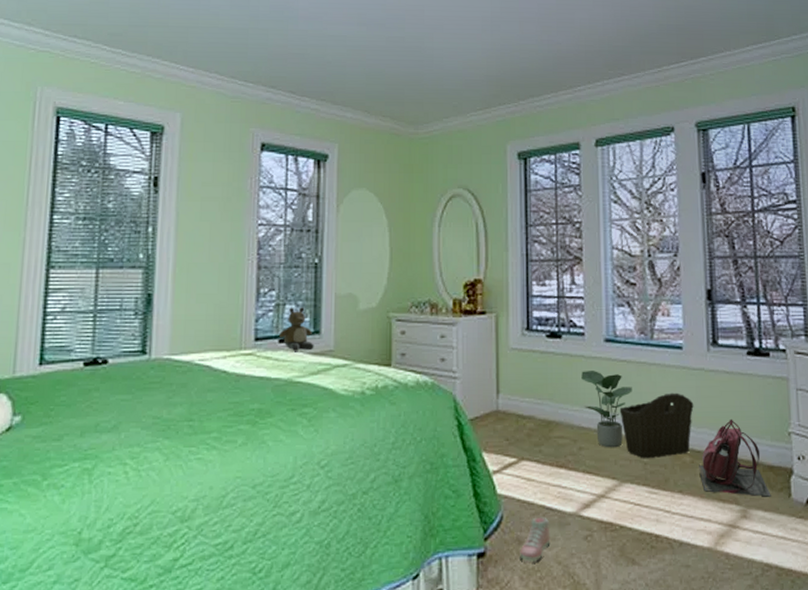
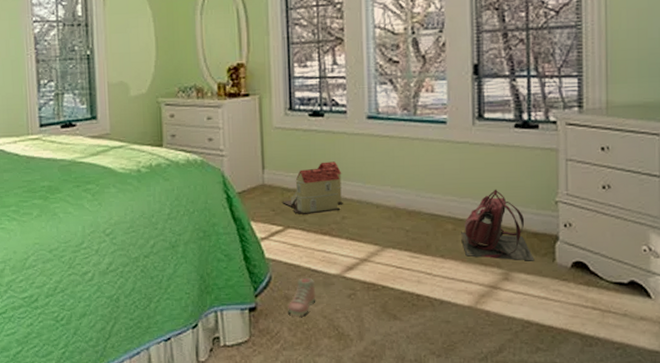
bear: present [279,307,314,352] -> none [61,95,93,136]
dollhouse: none [516,386,580,445] -> present [281,161,343,214]
potted plant: present [581,371,632,448] -> none [344,146,395,217]
wicker basket: present [619,392,694,458] -> none [382,165,457,226]

